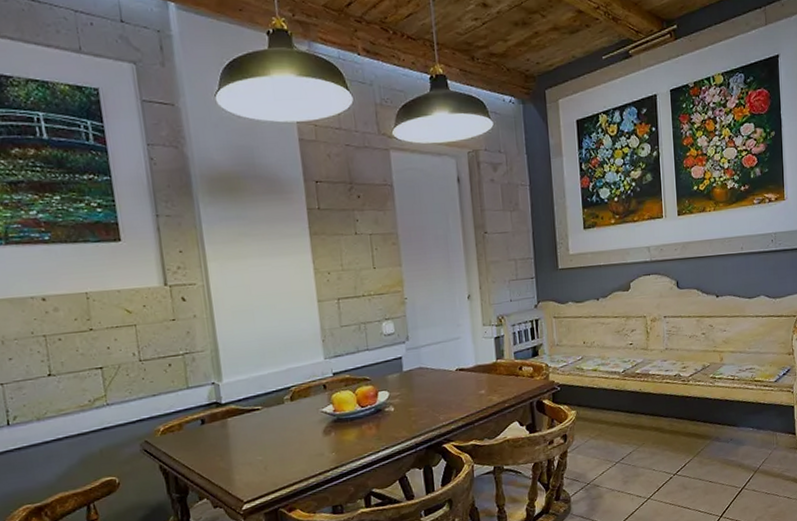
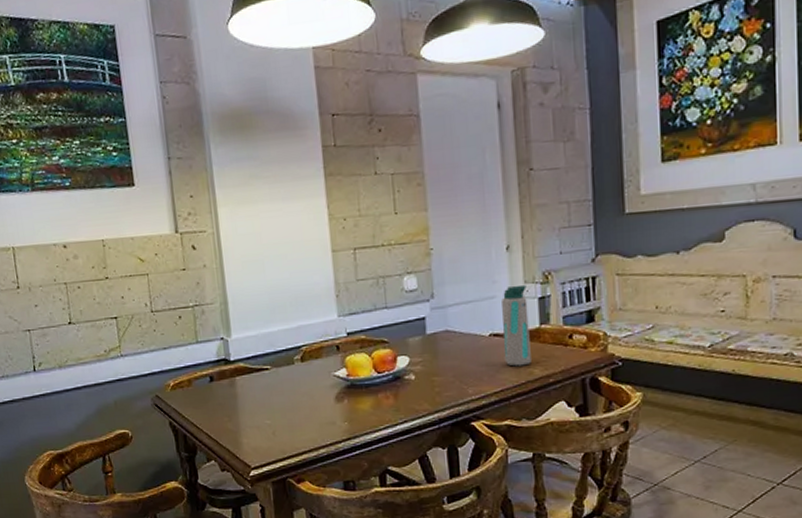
water bottle: none [465,327,490,395] -> present [502,284,531,367]

